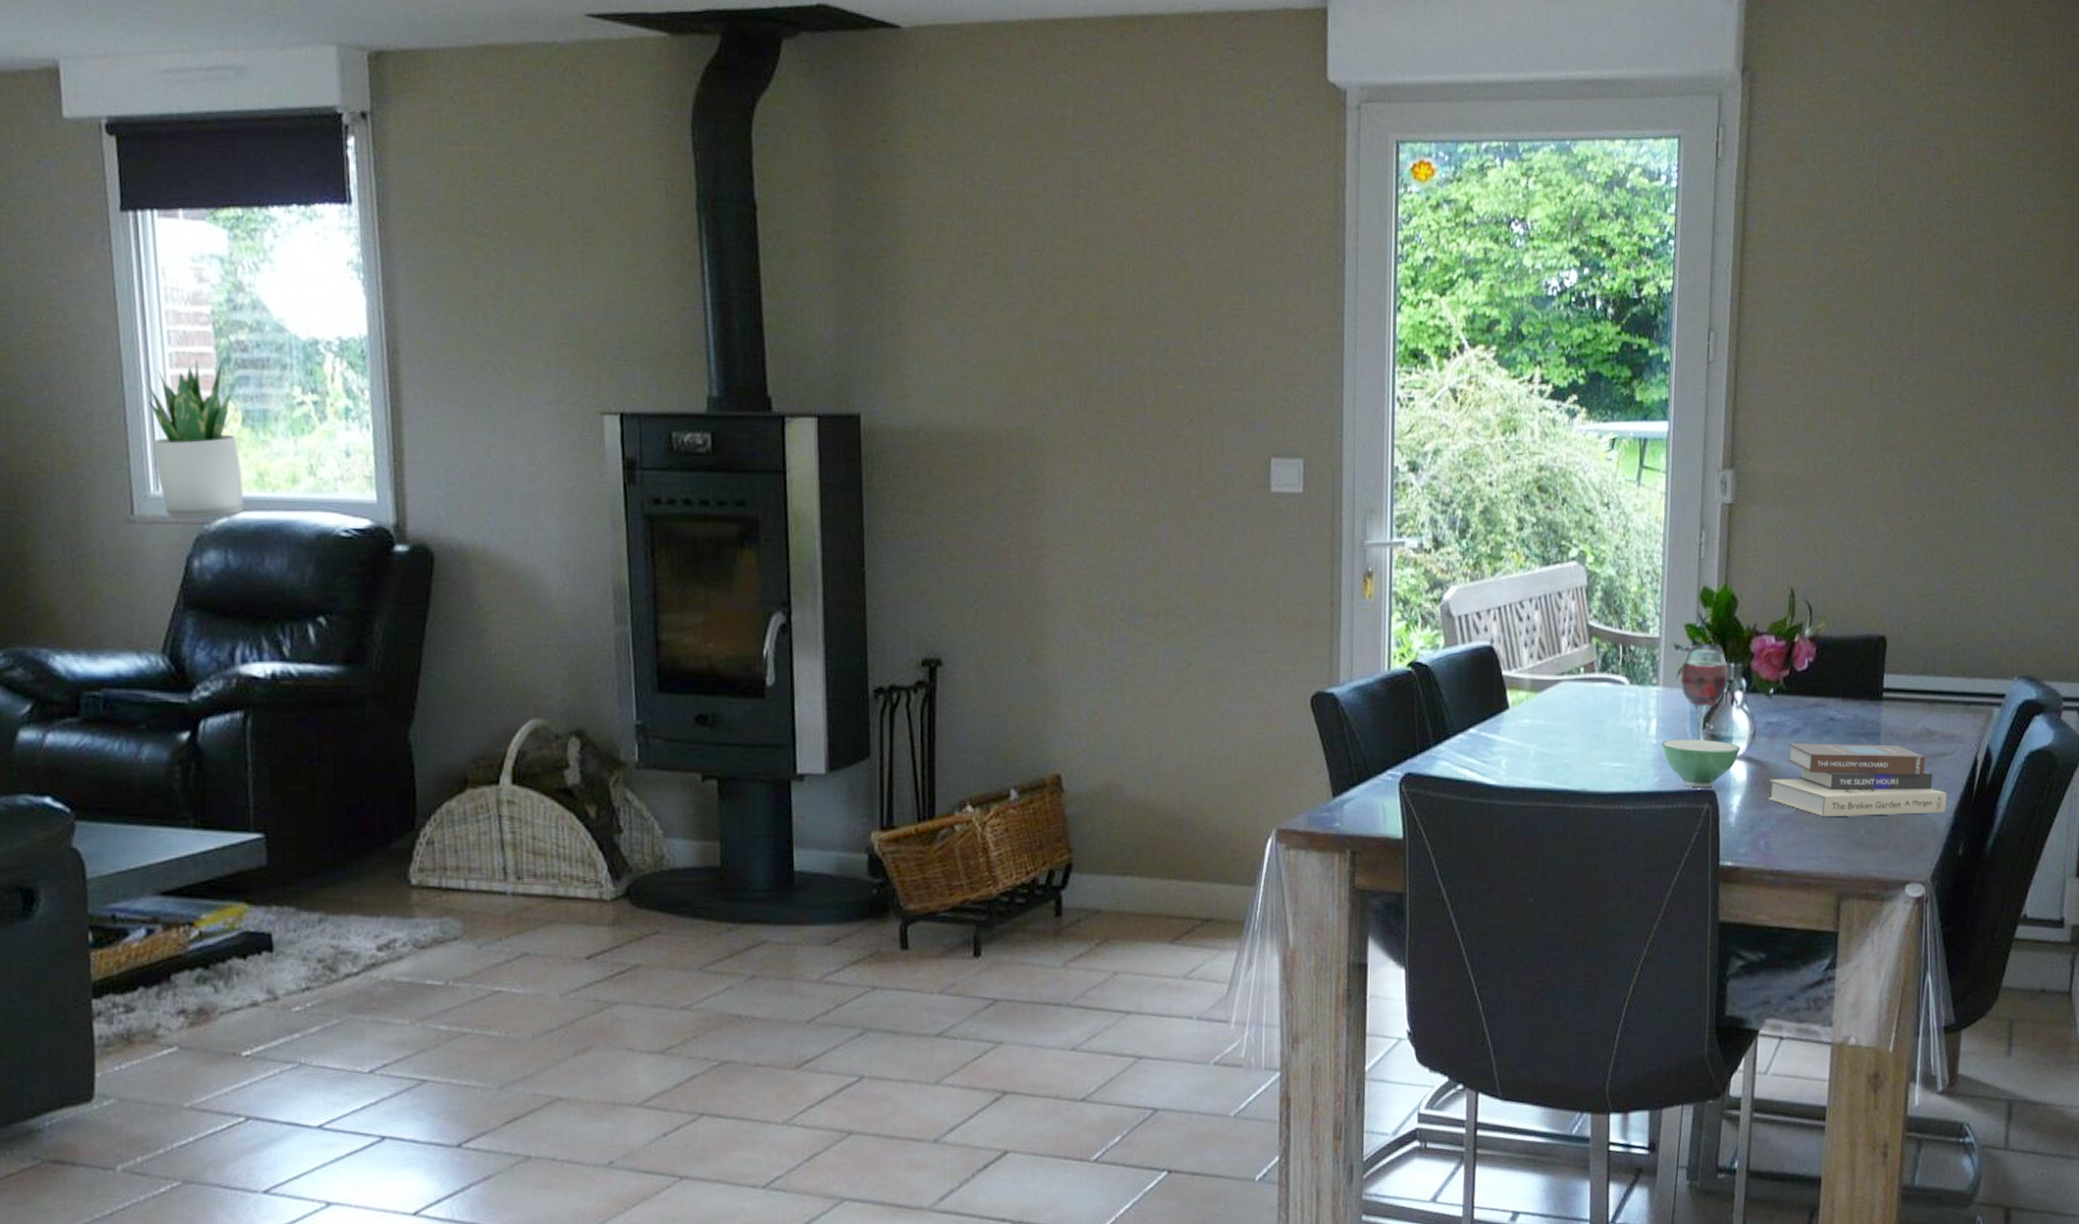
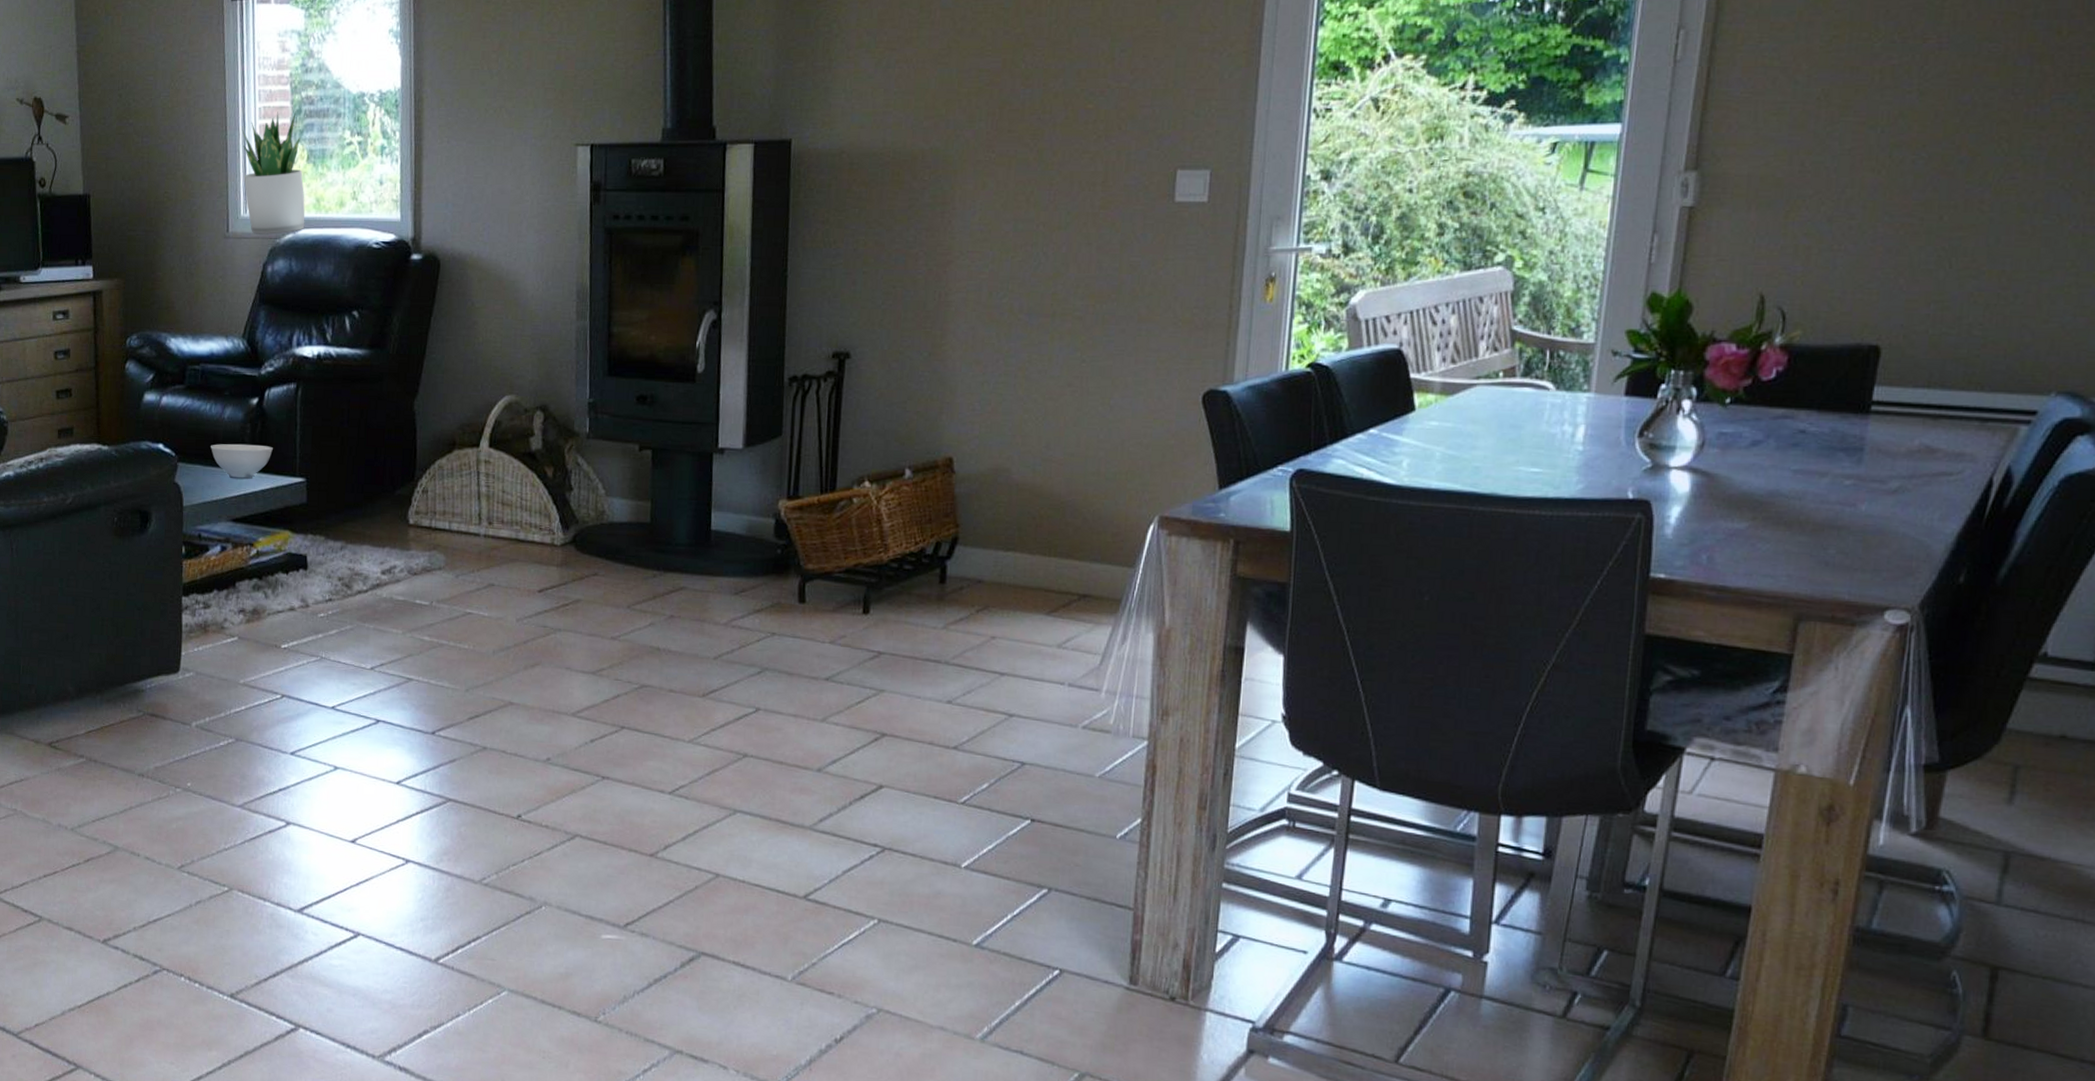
bowl: none [123,792,215,839] -> present [211,443,273,480]
bowl: present [1661,738,1740,788] -> none [1588,446,1684,498]
wineglass: present [1680,644,1728,741] -> none [1616,350,1676,450]
books: present [1768,743,1947,817] -> none [1715,455,1949,537]

